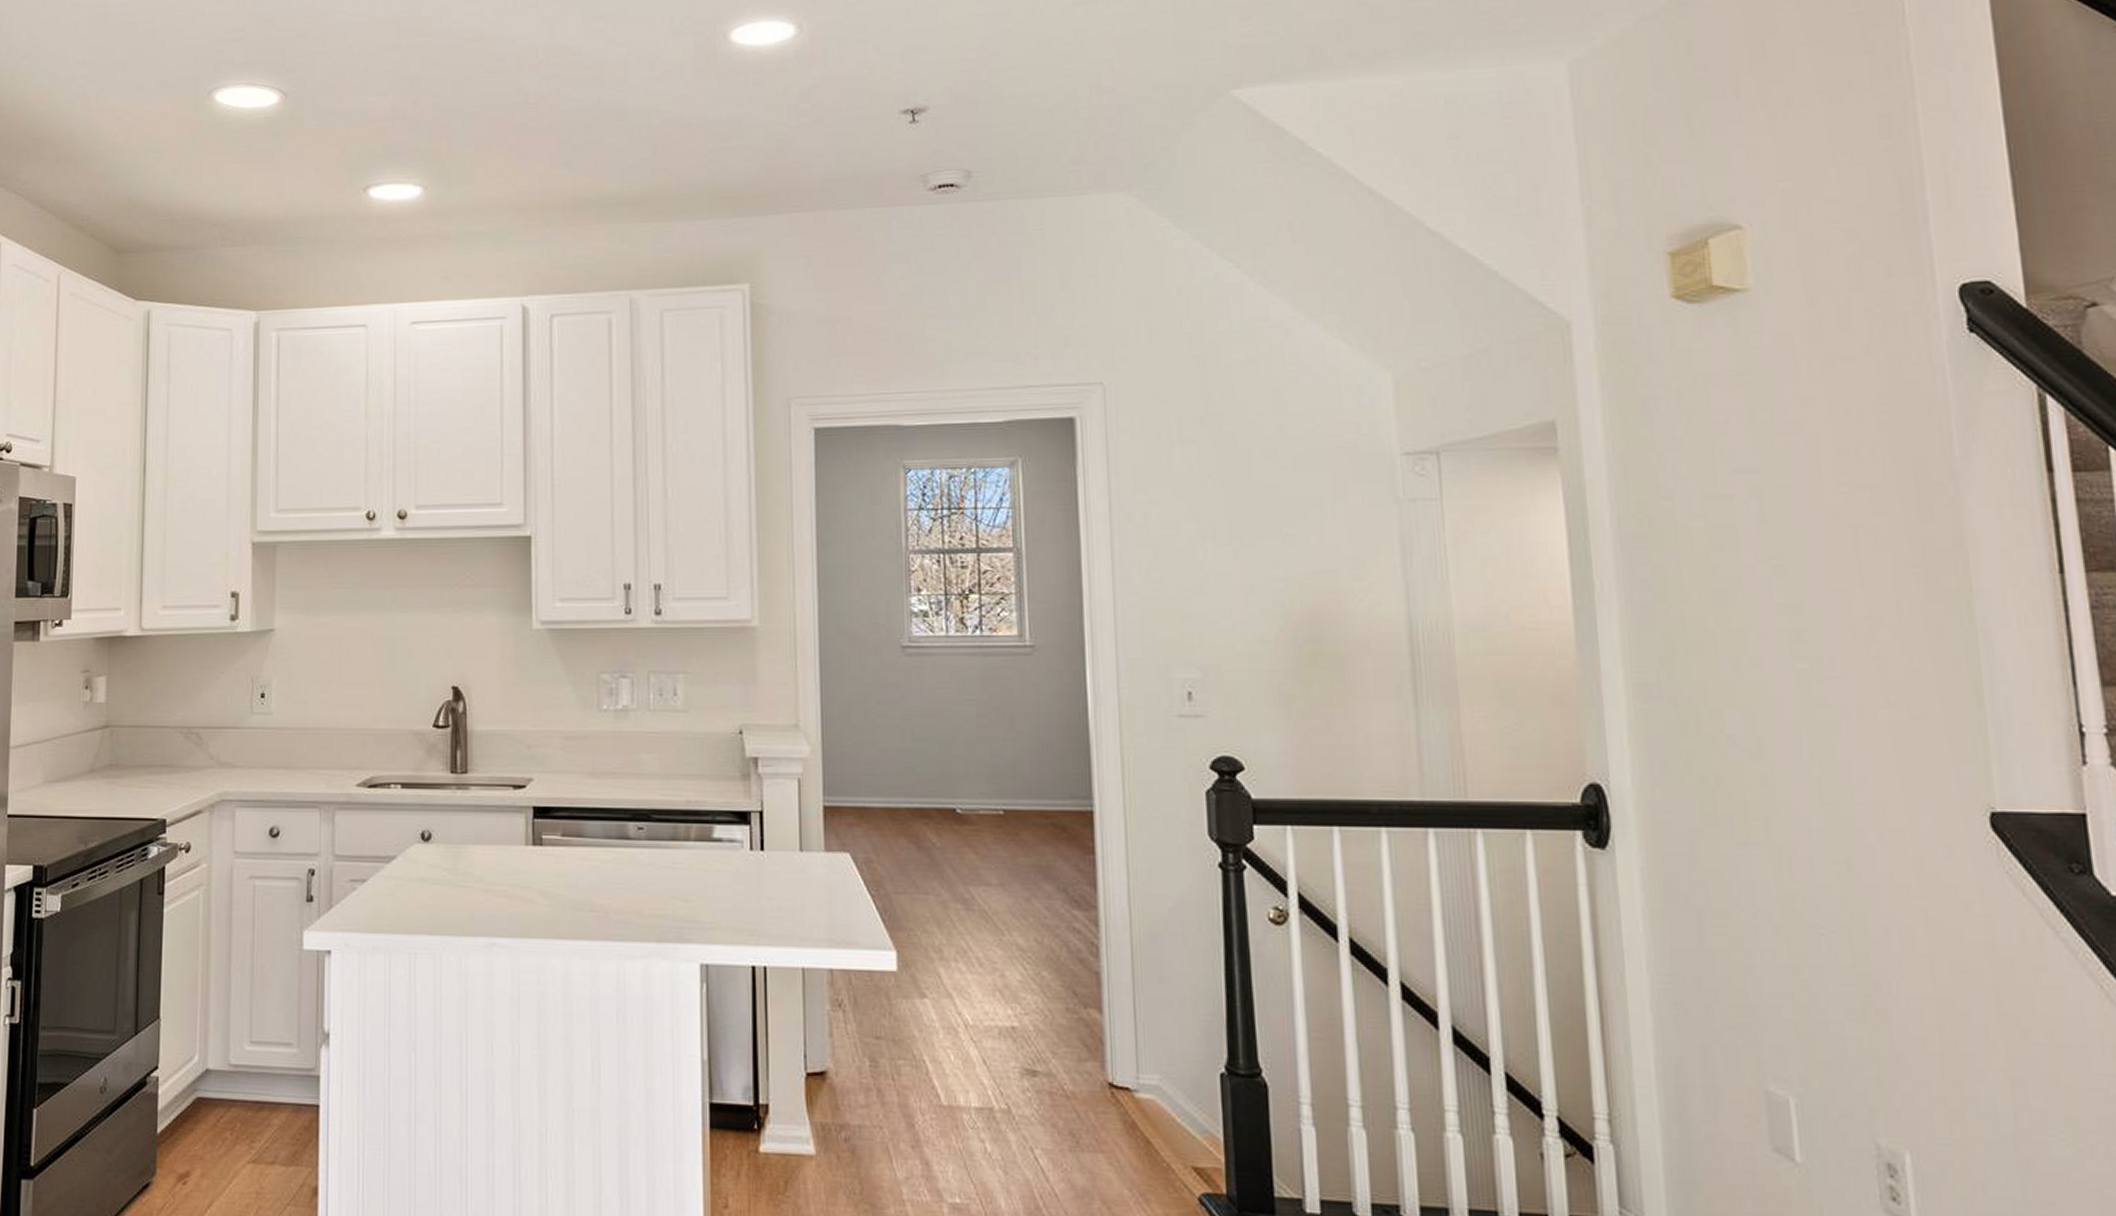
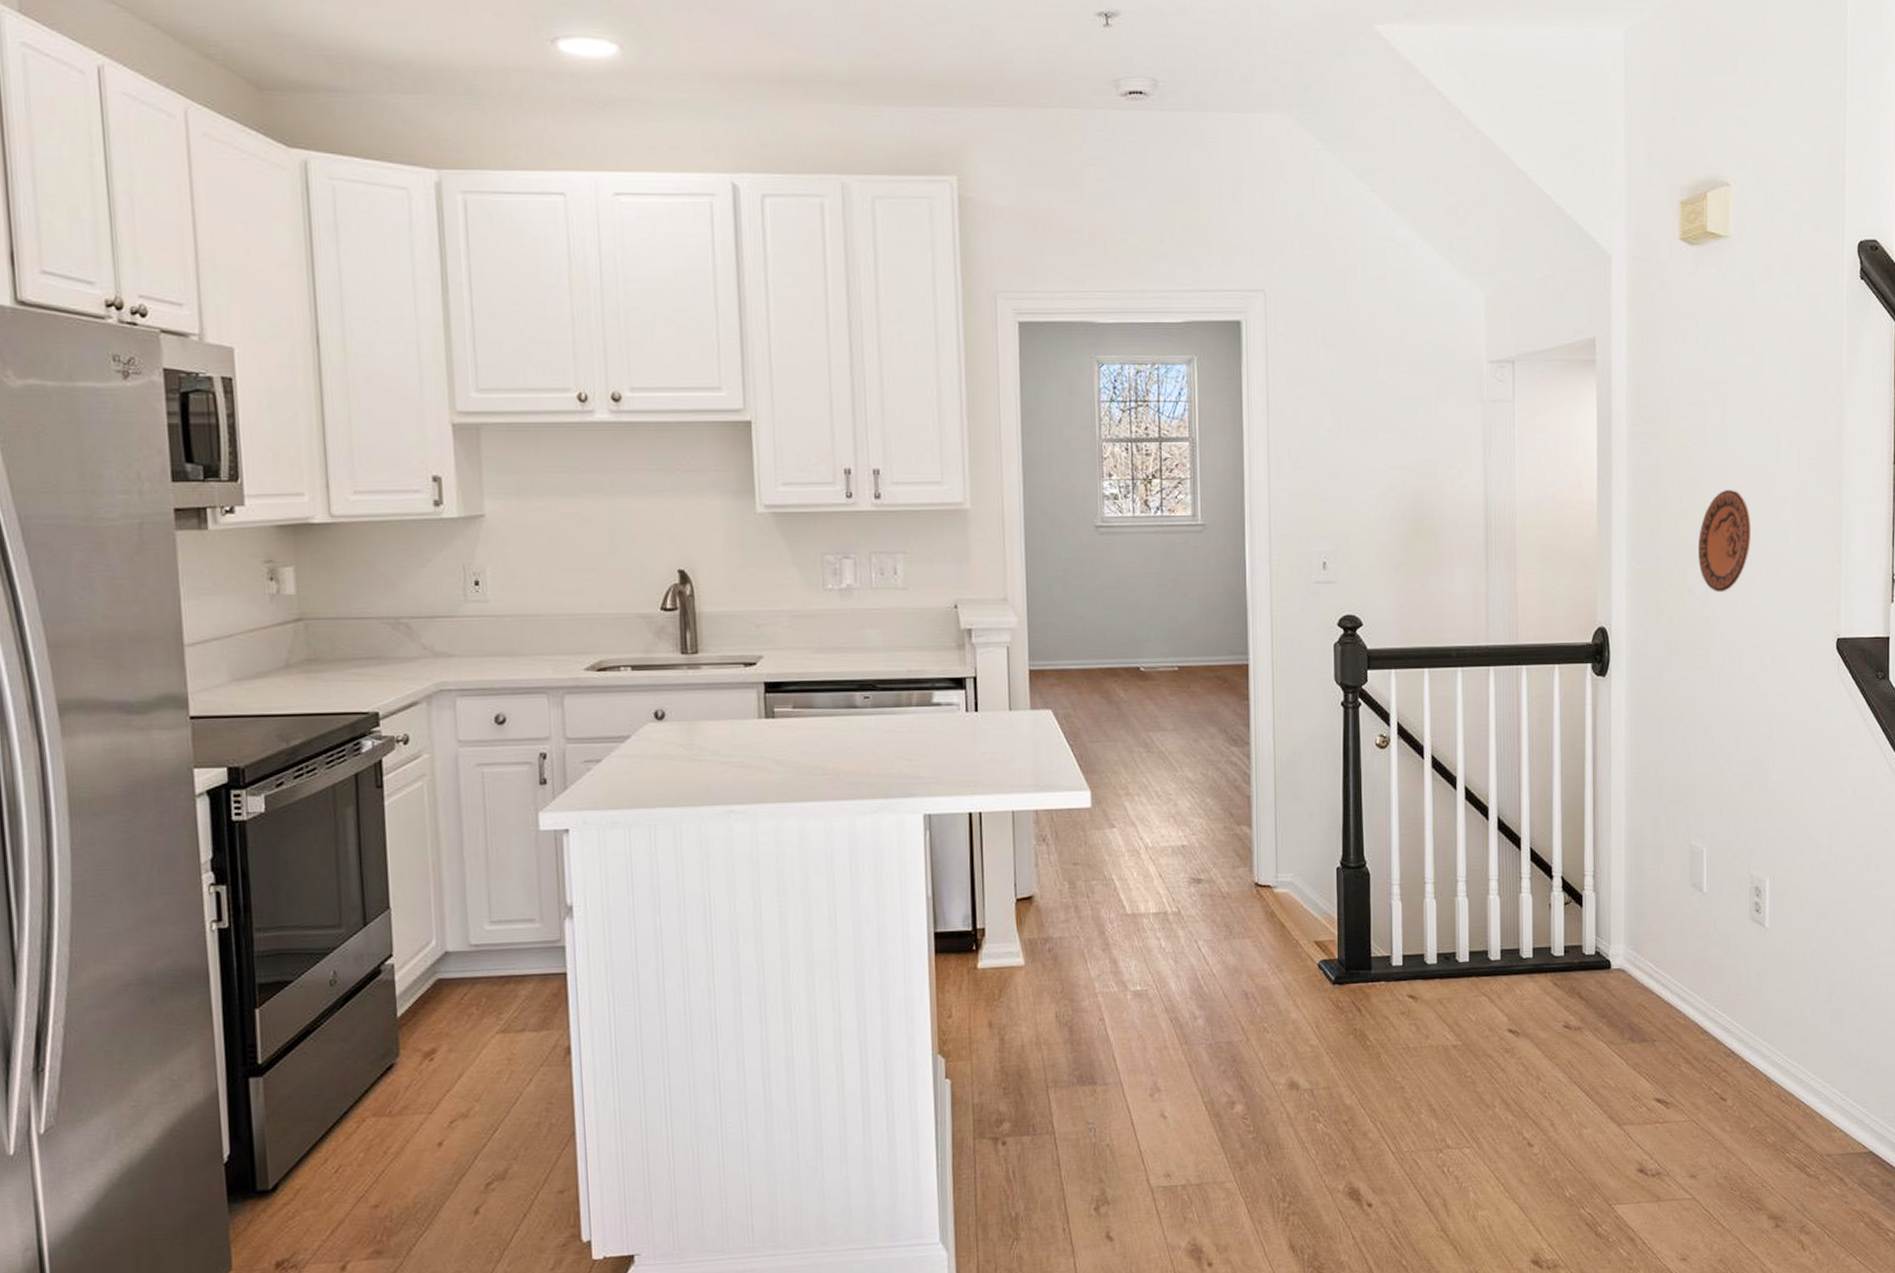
decorative plate: none [1738,608,1825,743] -> present [1698,490,1751,593]

